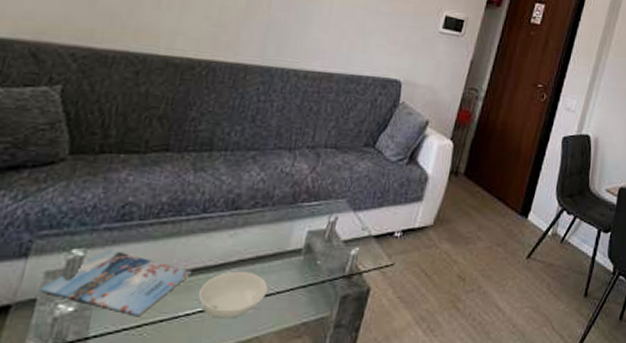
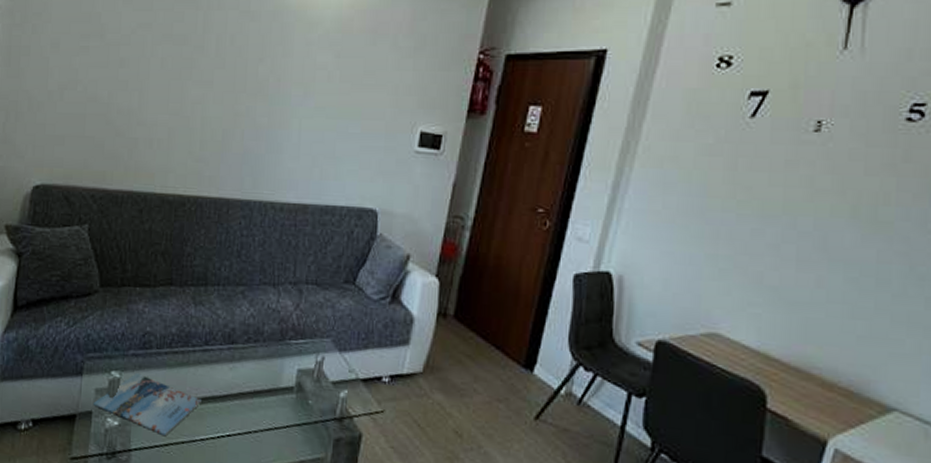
bowl: present [198,271,268,319] -> none [210,403,266,448]

